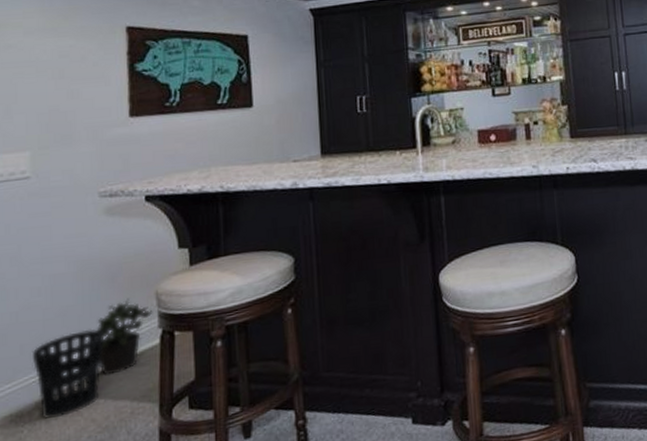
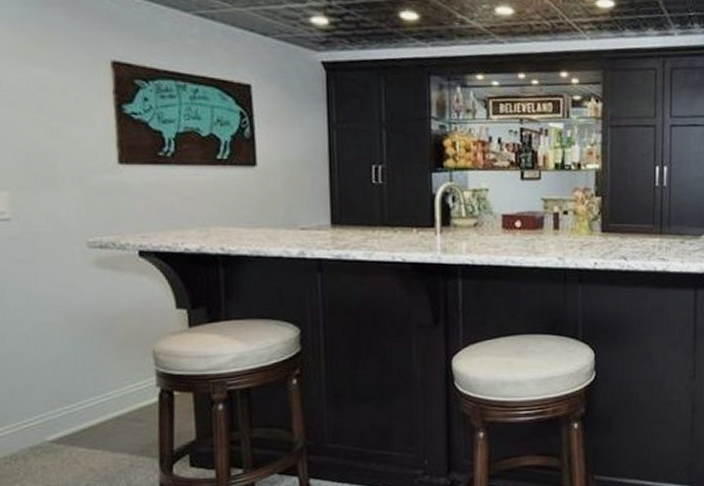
wastebasket: present [31,329,104,420] -> none [23,381,99,465]
potted plant: present [96,298,153,375] -> none [90,354,151,428]

